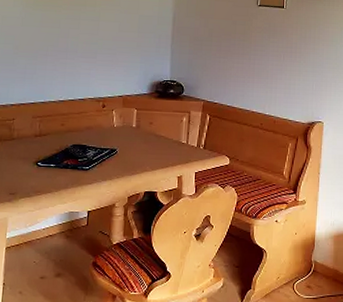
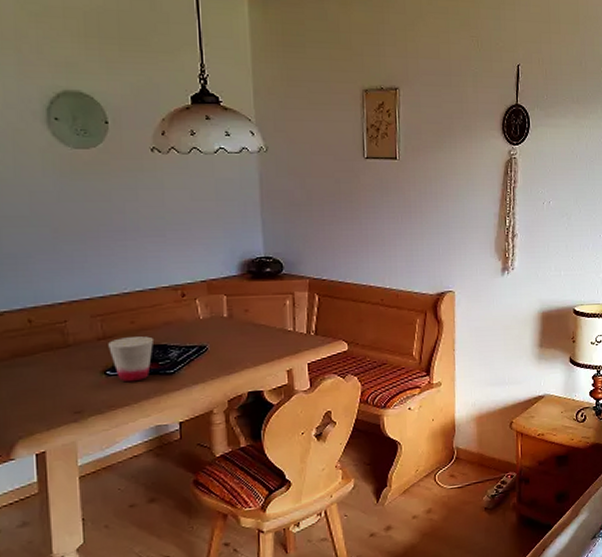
cup: none [42,136,76,174] -> present [108,336,153,383]

